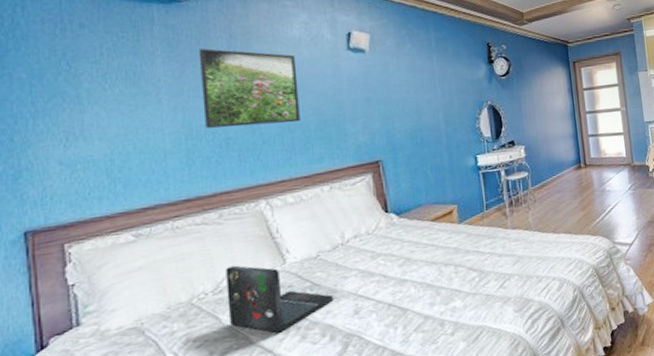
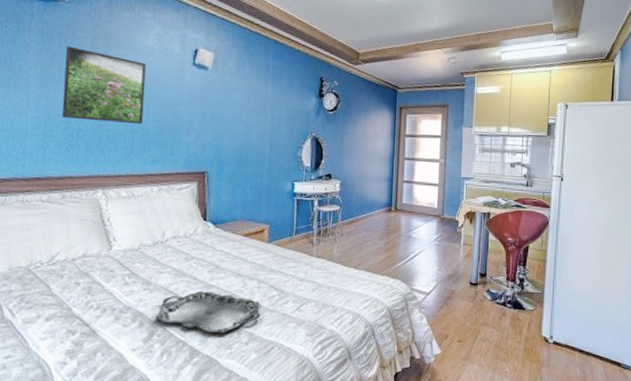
laptop: present [225,265,334,333] -> none [57,243,148,310]
serving tray: none [347,285,463,332] -> present [155,291,261,334]

